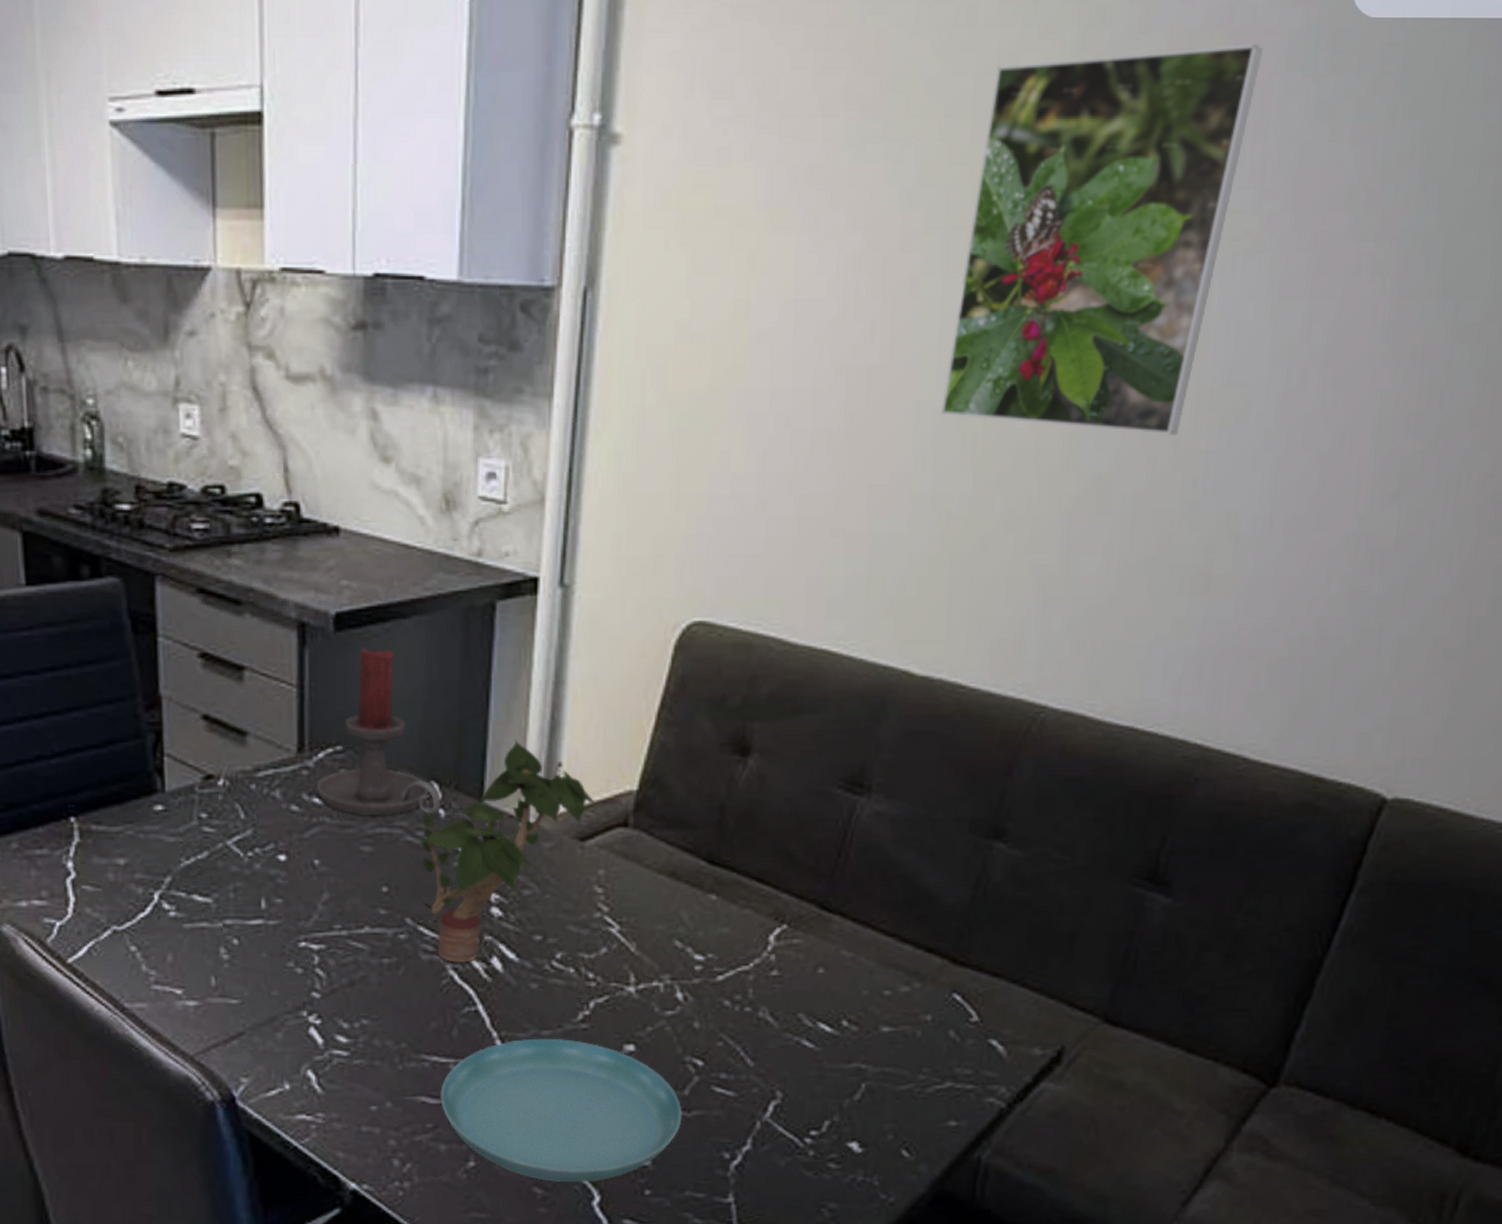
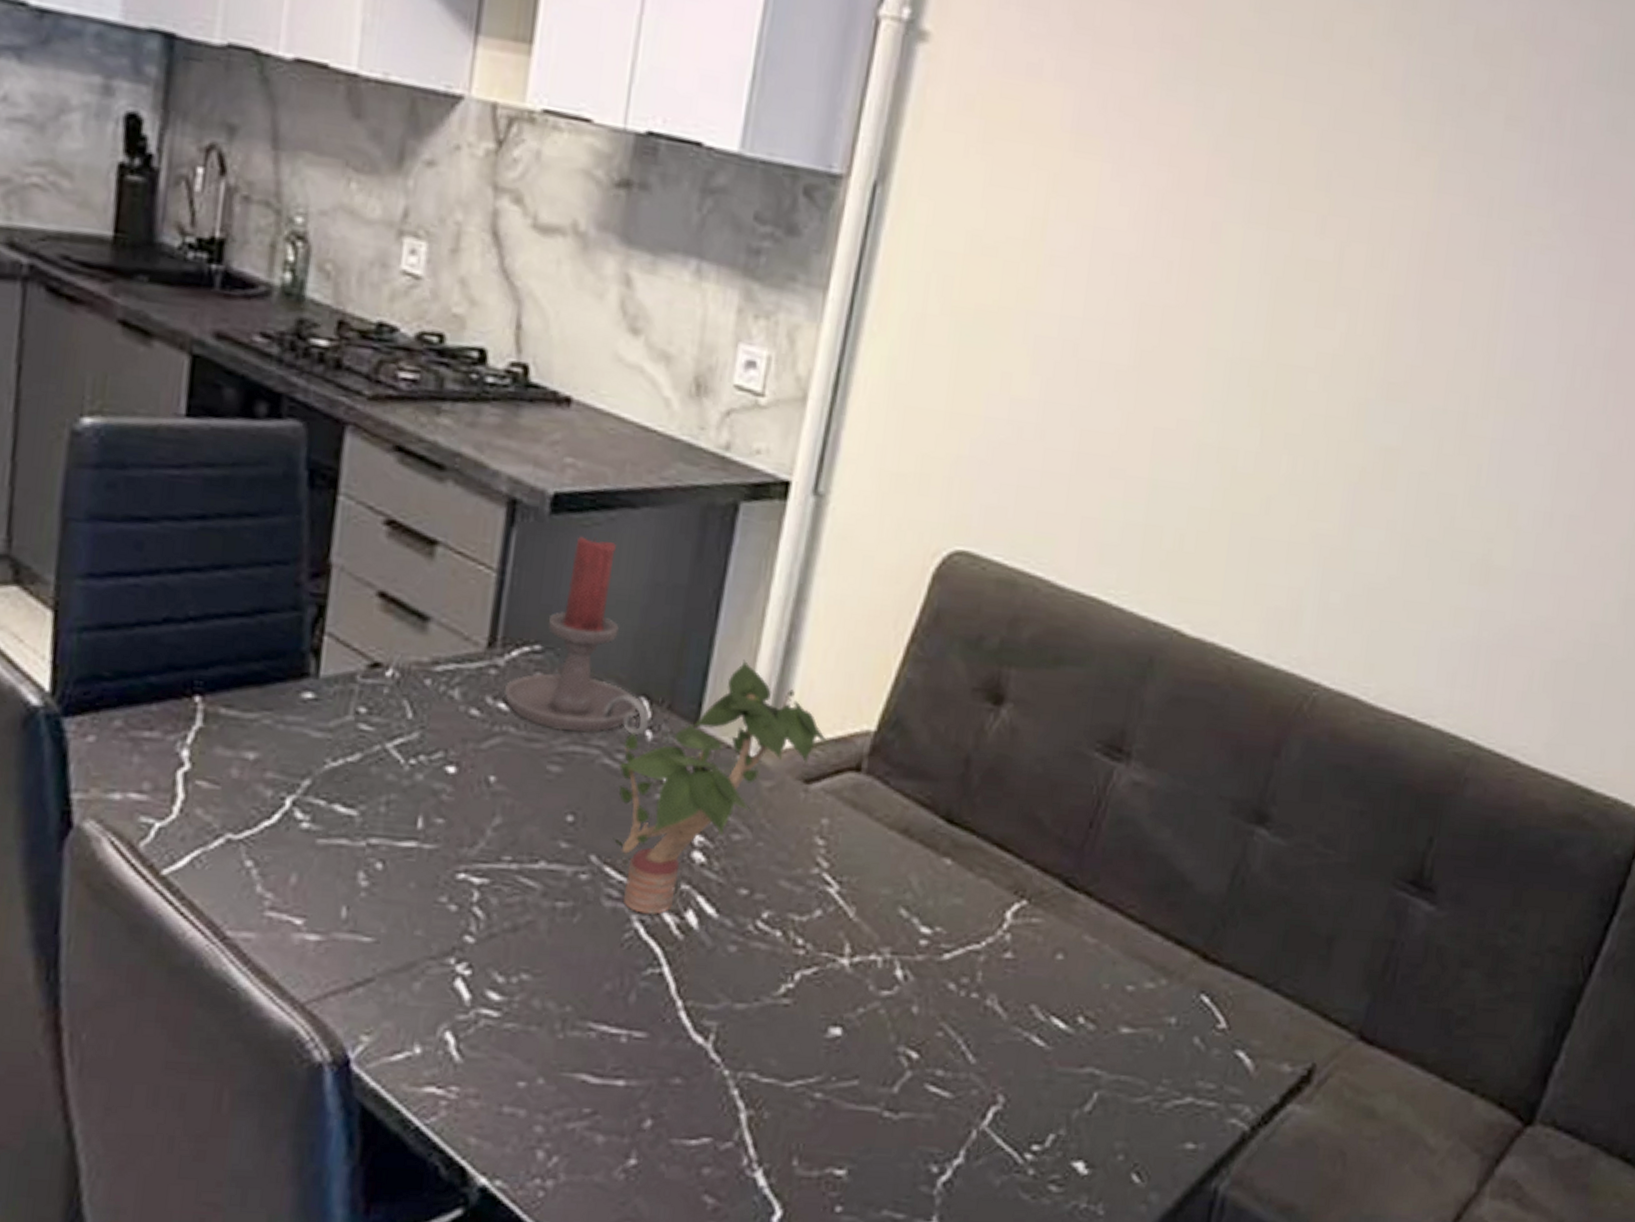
saucer: present [440,1038,683,1183] -> none [604,1012,889,1193]
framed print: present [941,44,1263,436] -> none [1233,30,1562,419]

